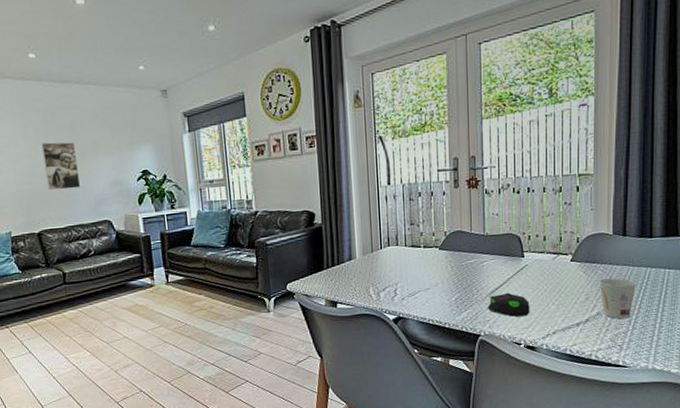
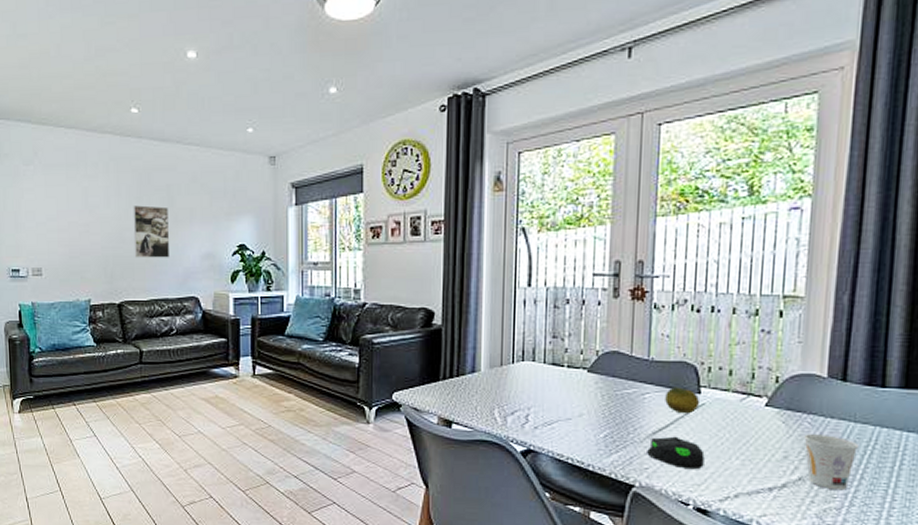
fruit: none [498,254,524,275] -> present [665,387,701,414]

